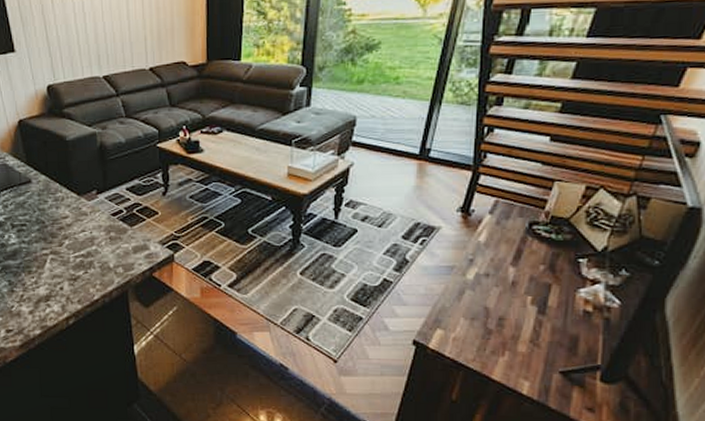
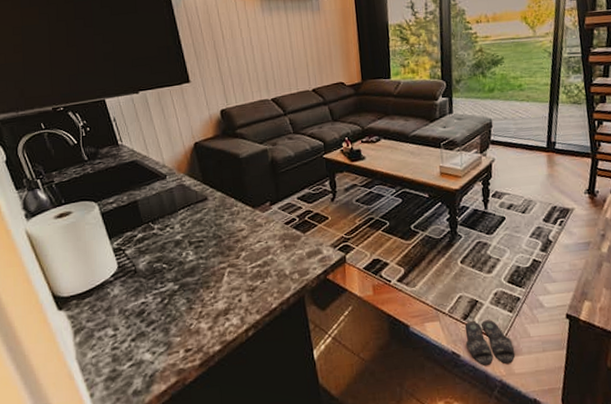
slippers: none [295,336,349,383] -> present [465,320,515,365]

